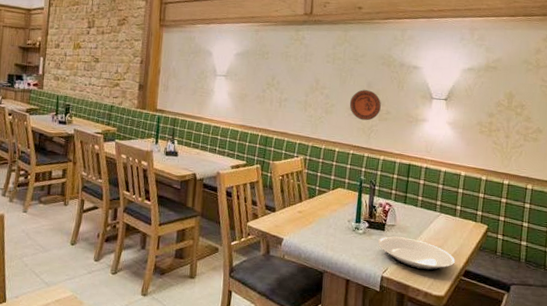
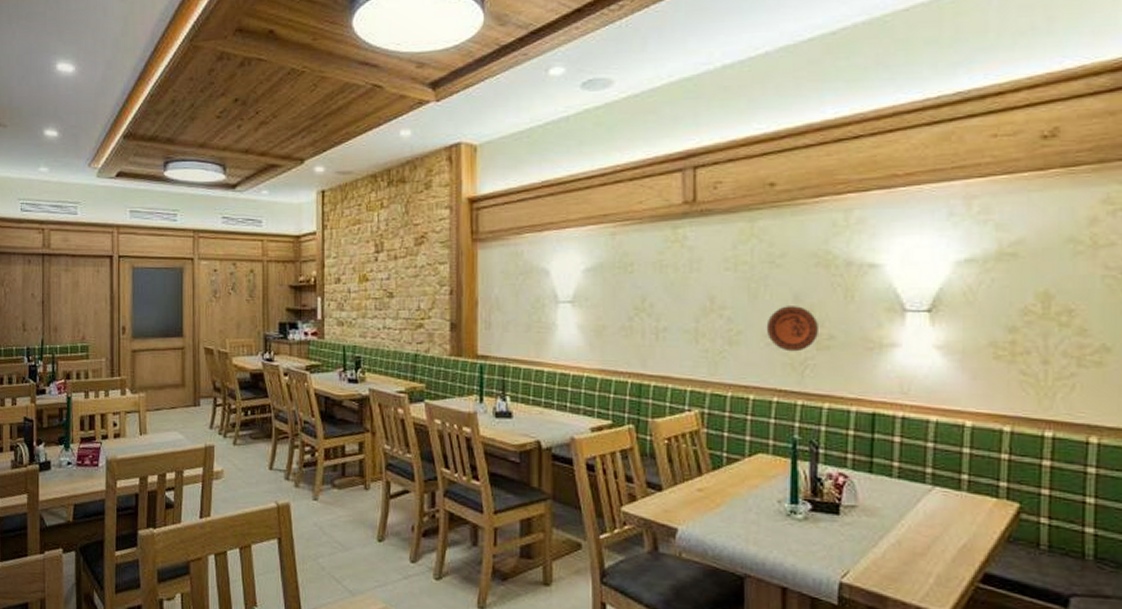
plate: present [378,236,455,271] -> none [830,522,965,574]

